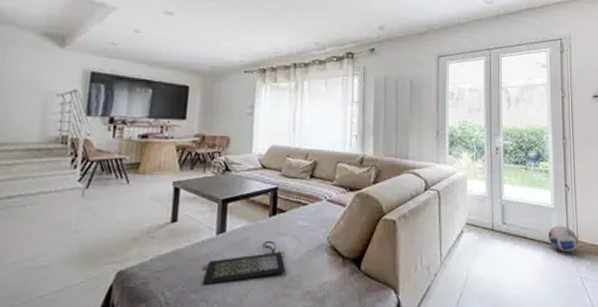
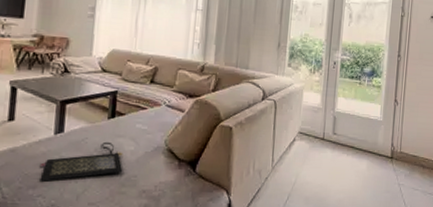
ball: present [548,225,578,253] -> none [374,137,401,162]

